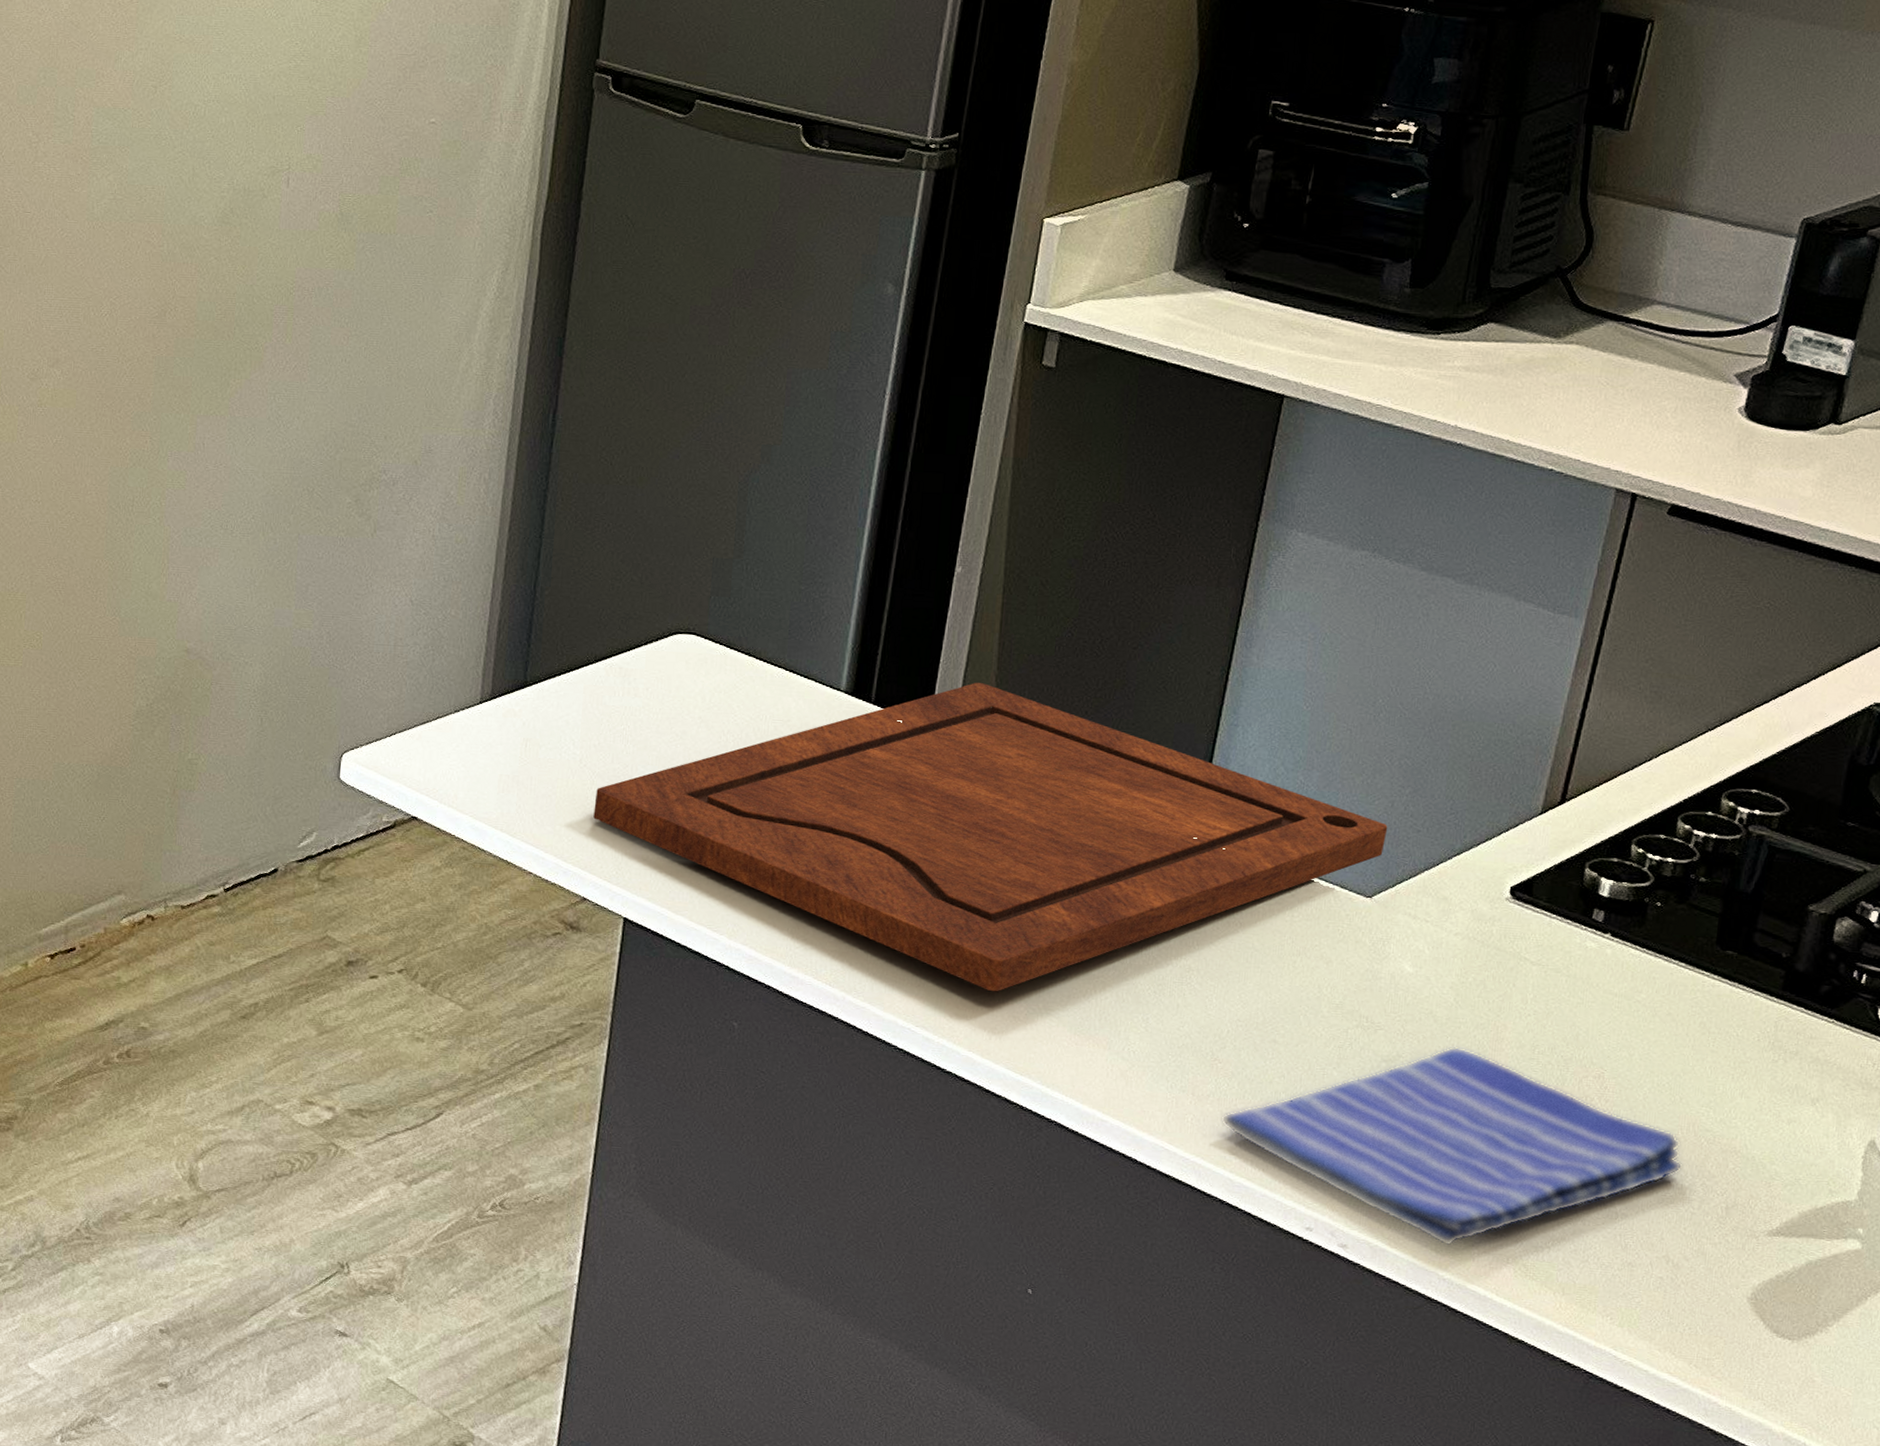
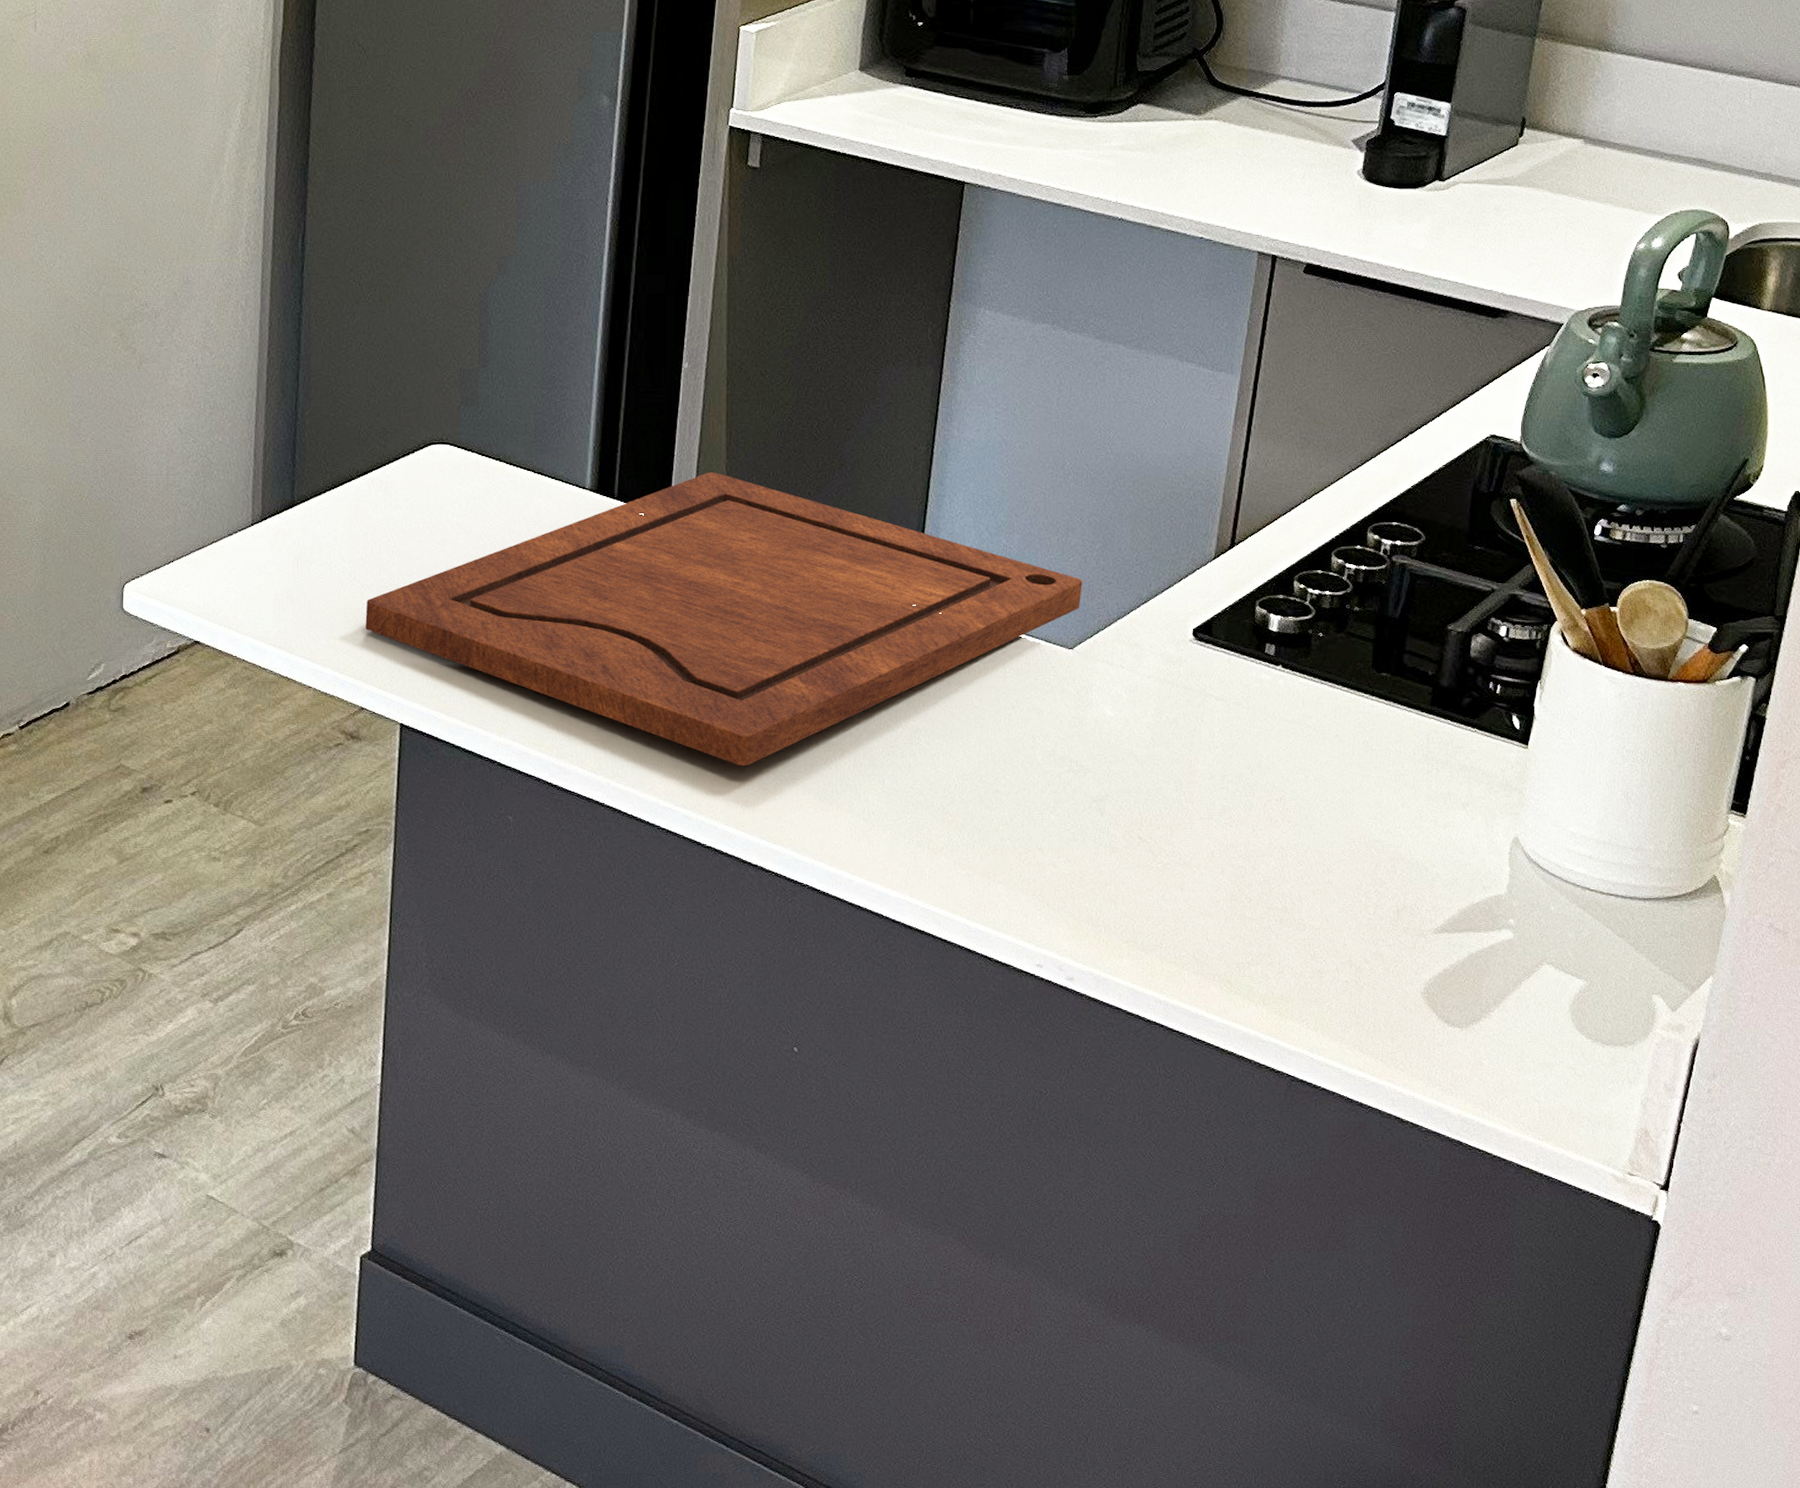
dish towel: present [1221,1047,1683,1247] -> none [955,783,1358,971]

